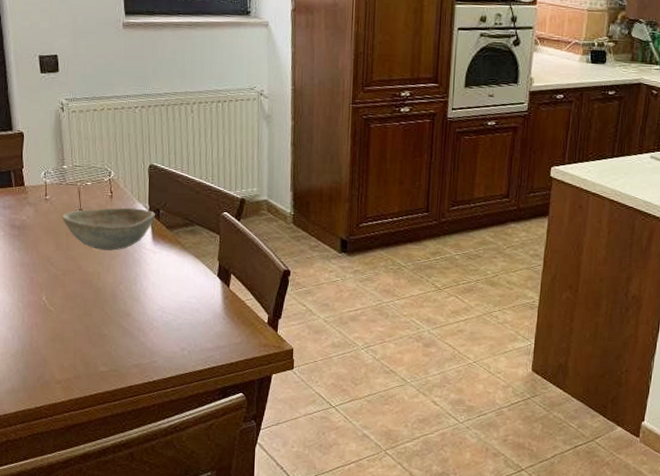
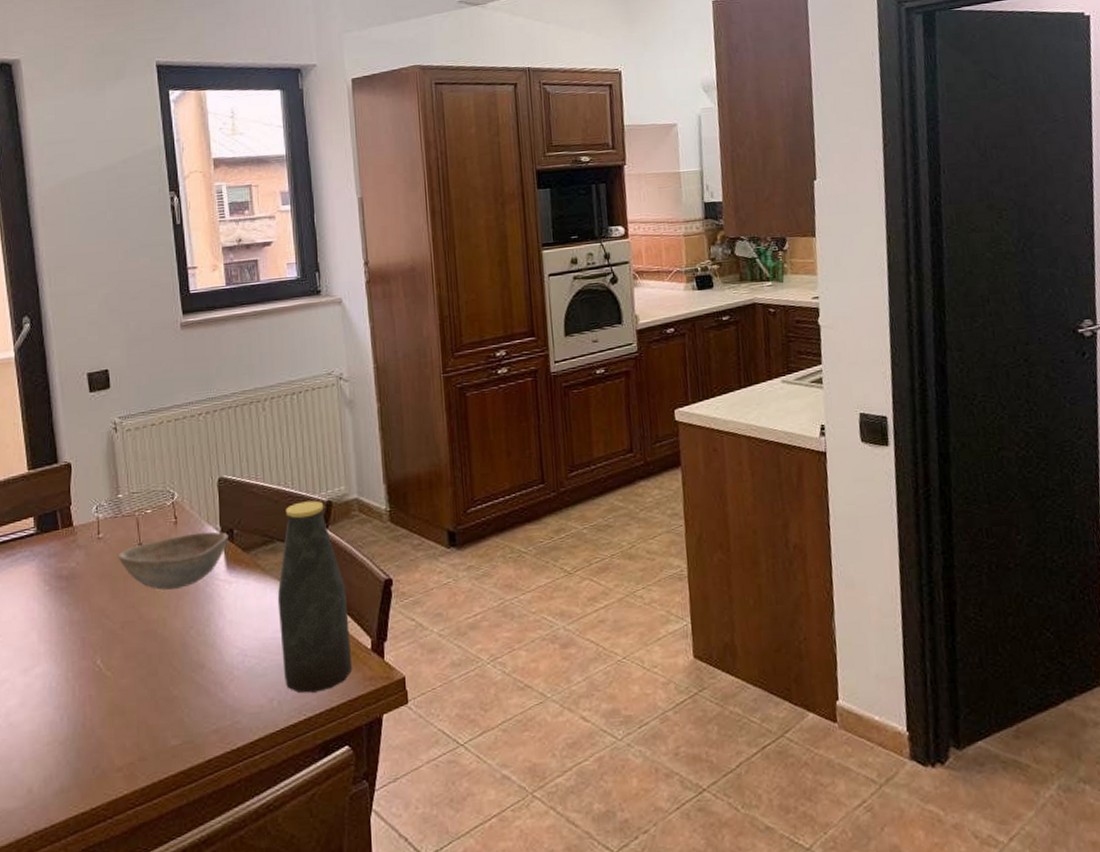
bottle: none [193,195,251,349] -> present [277,500,353,694]

